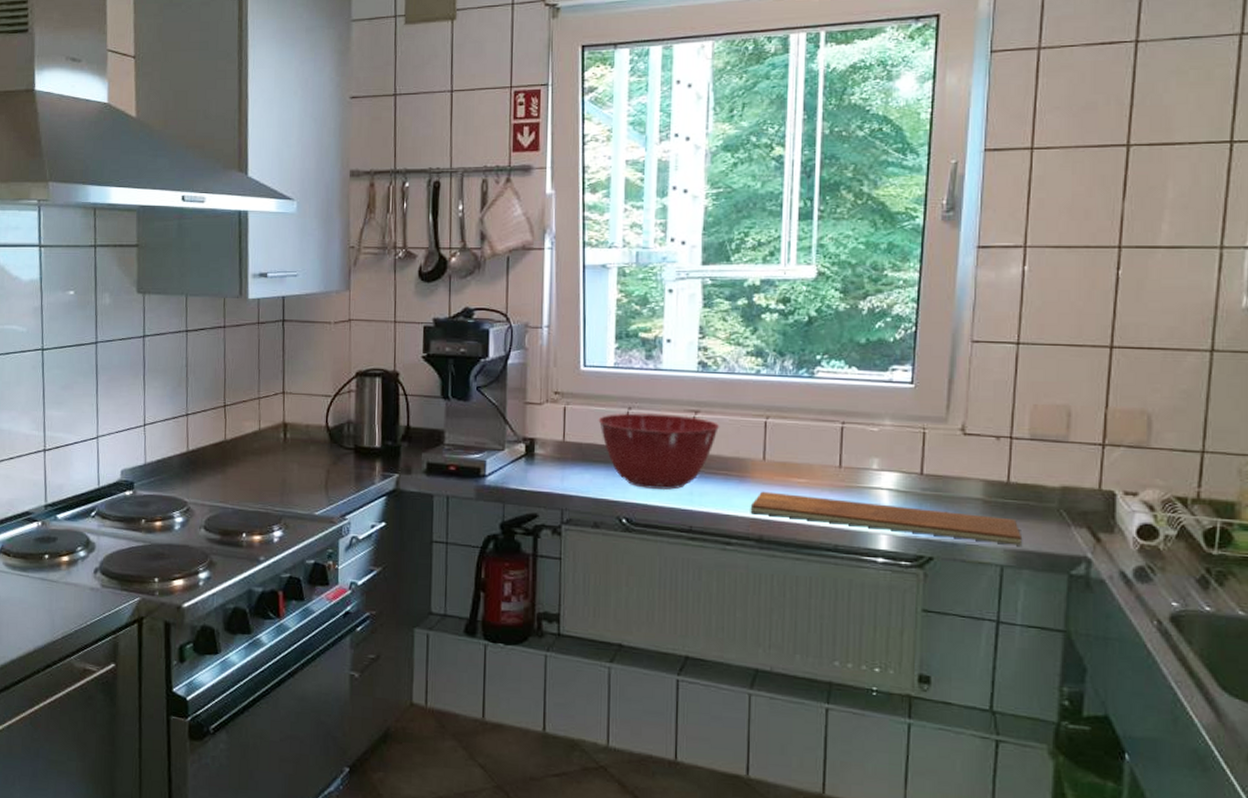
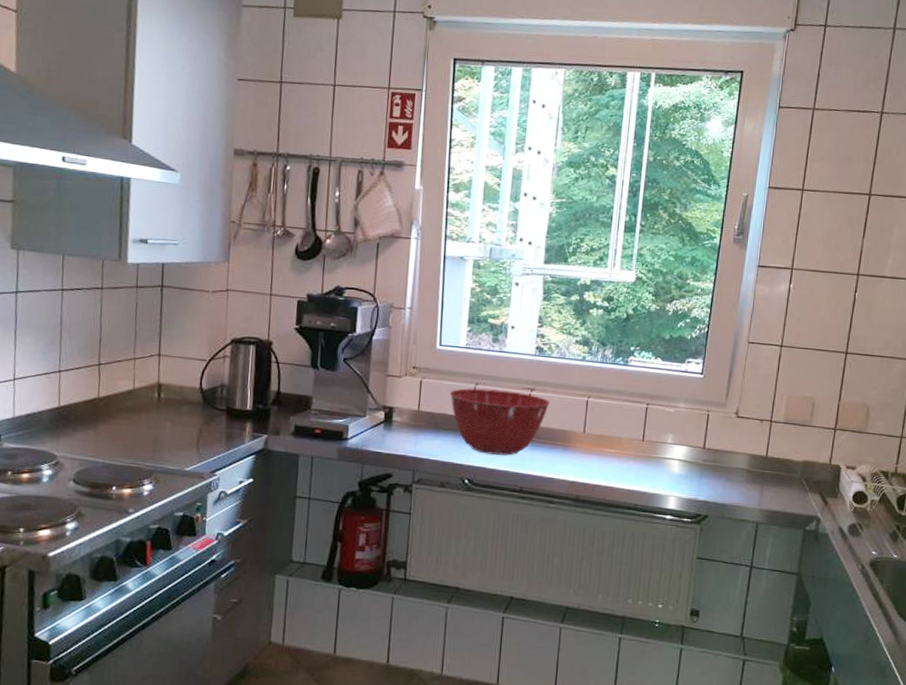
chopping board: present [750,491,1021,546] -> none [570,459,773,507]

